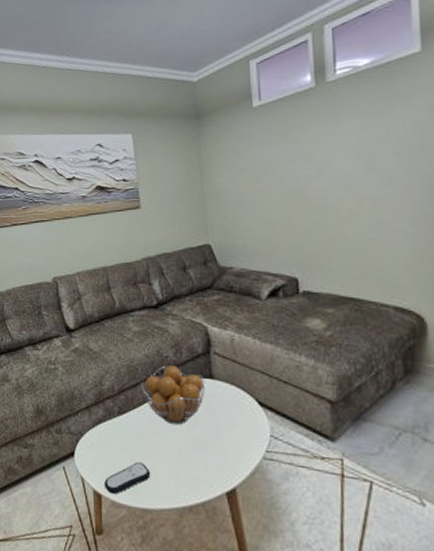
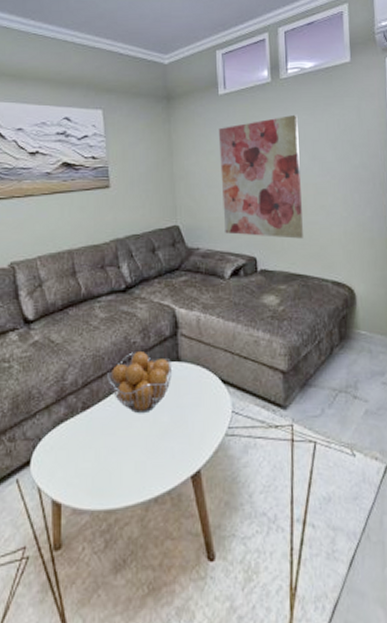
remote control: present [104,461,151,495] -> none [65,459,116,501]
wall art: none [253,120,356,258] -> present [218,114,303,239]

